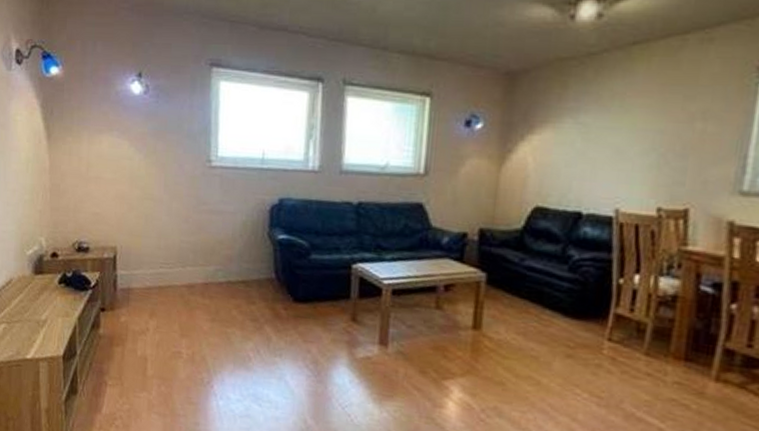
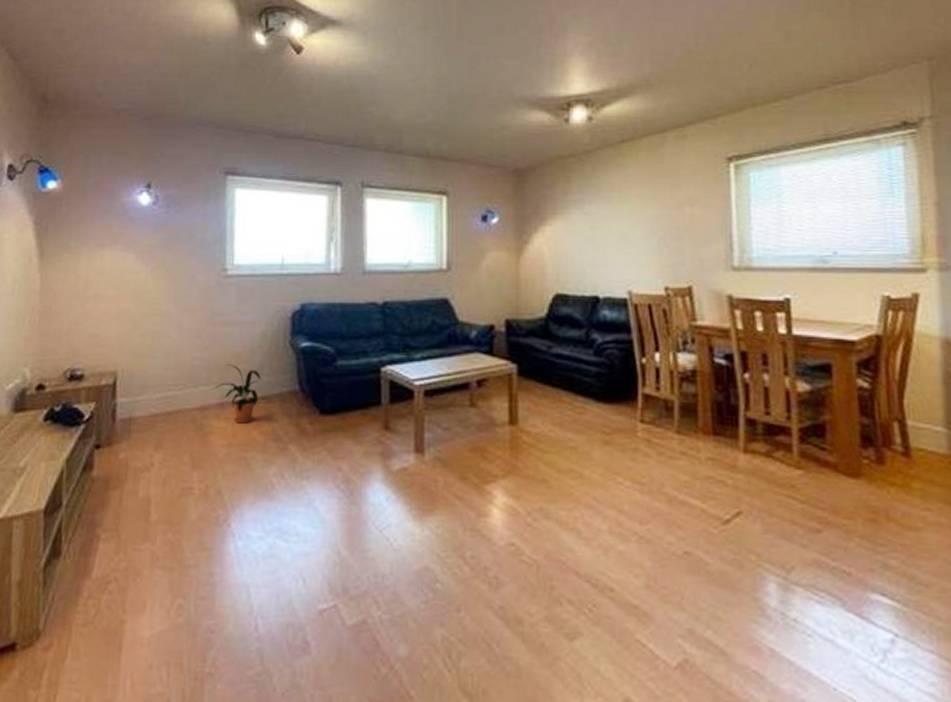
house plant: none [198,249,241,303] -> present [212,364,261,424]

